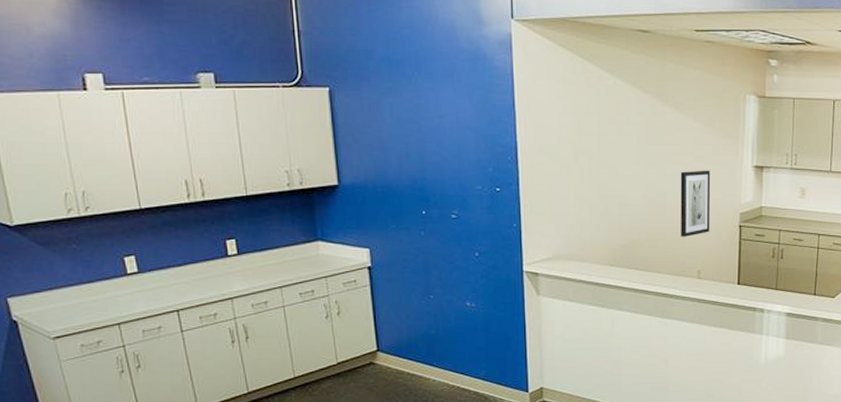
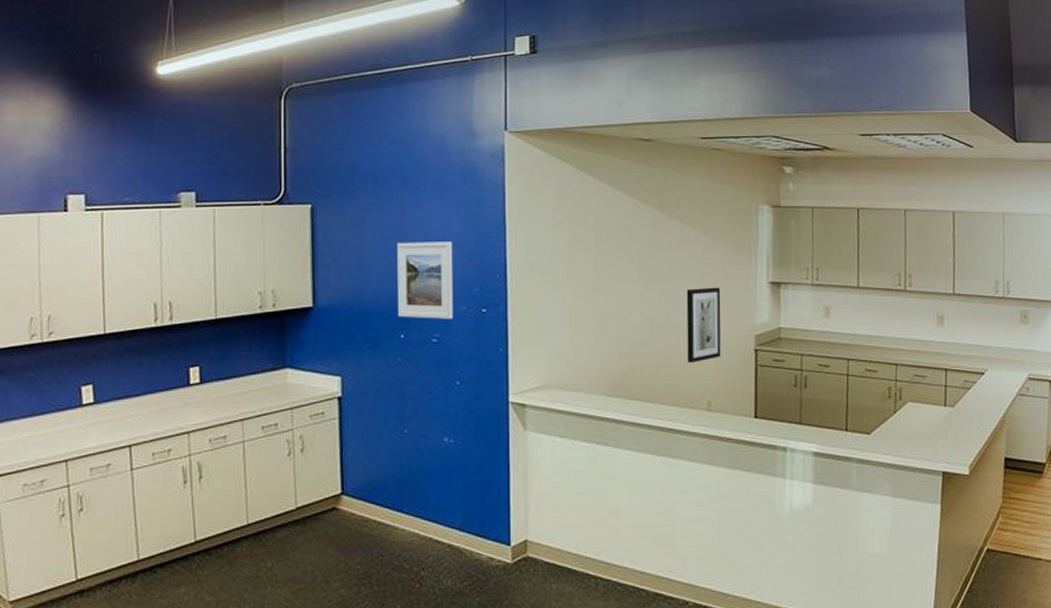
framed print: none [413,125,470,197] -> present [396,242,453,319]

